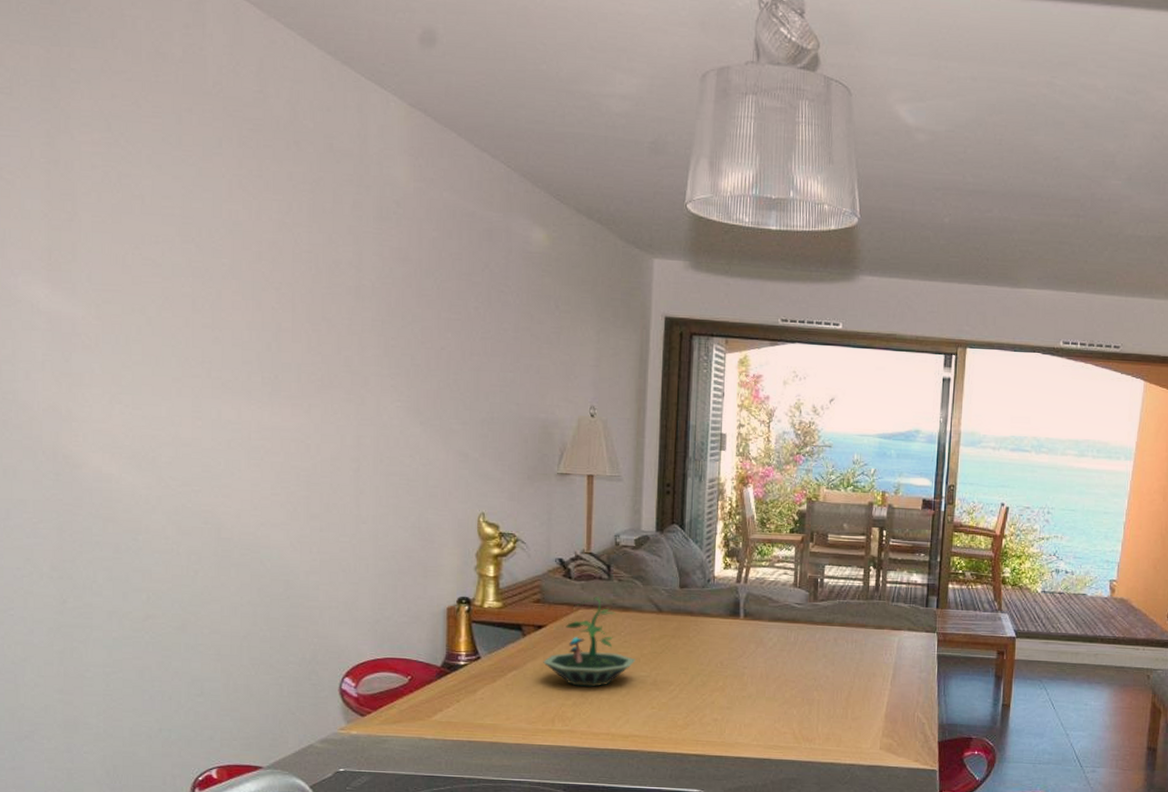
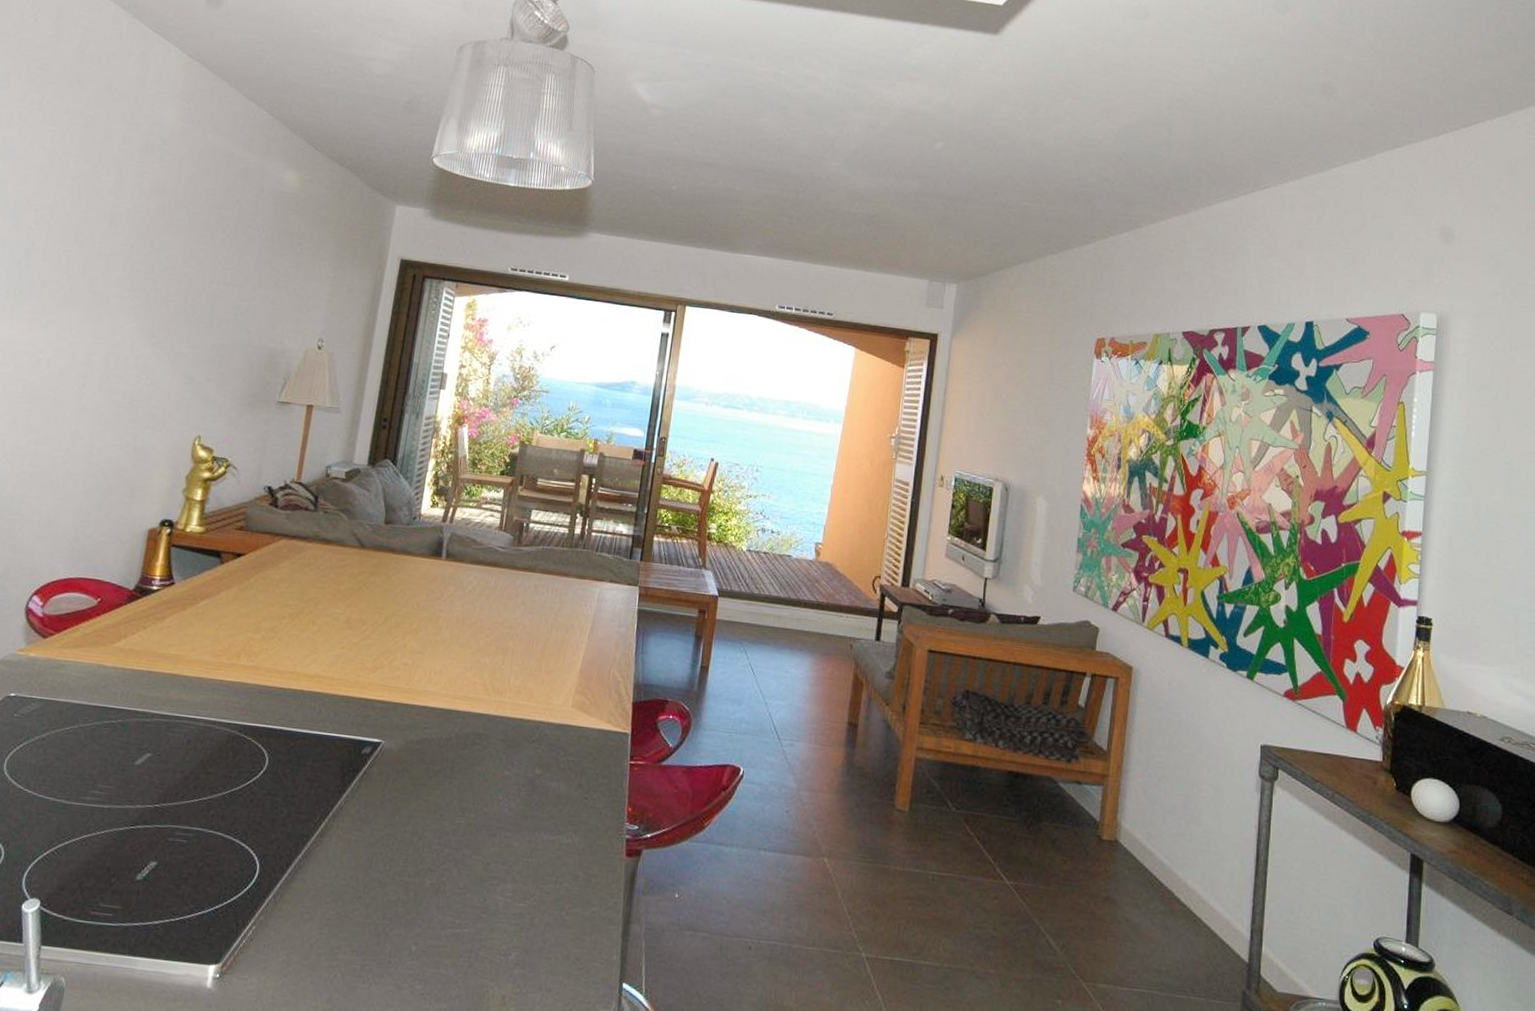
terrarium: present [543,597,636,687] -> none [237,527,332,622]

